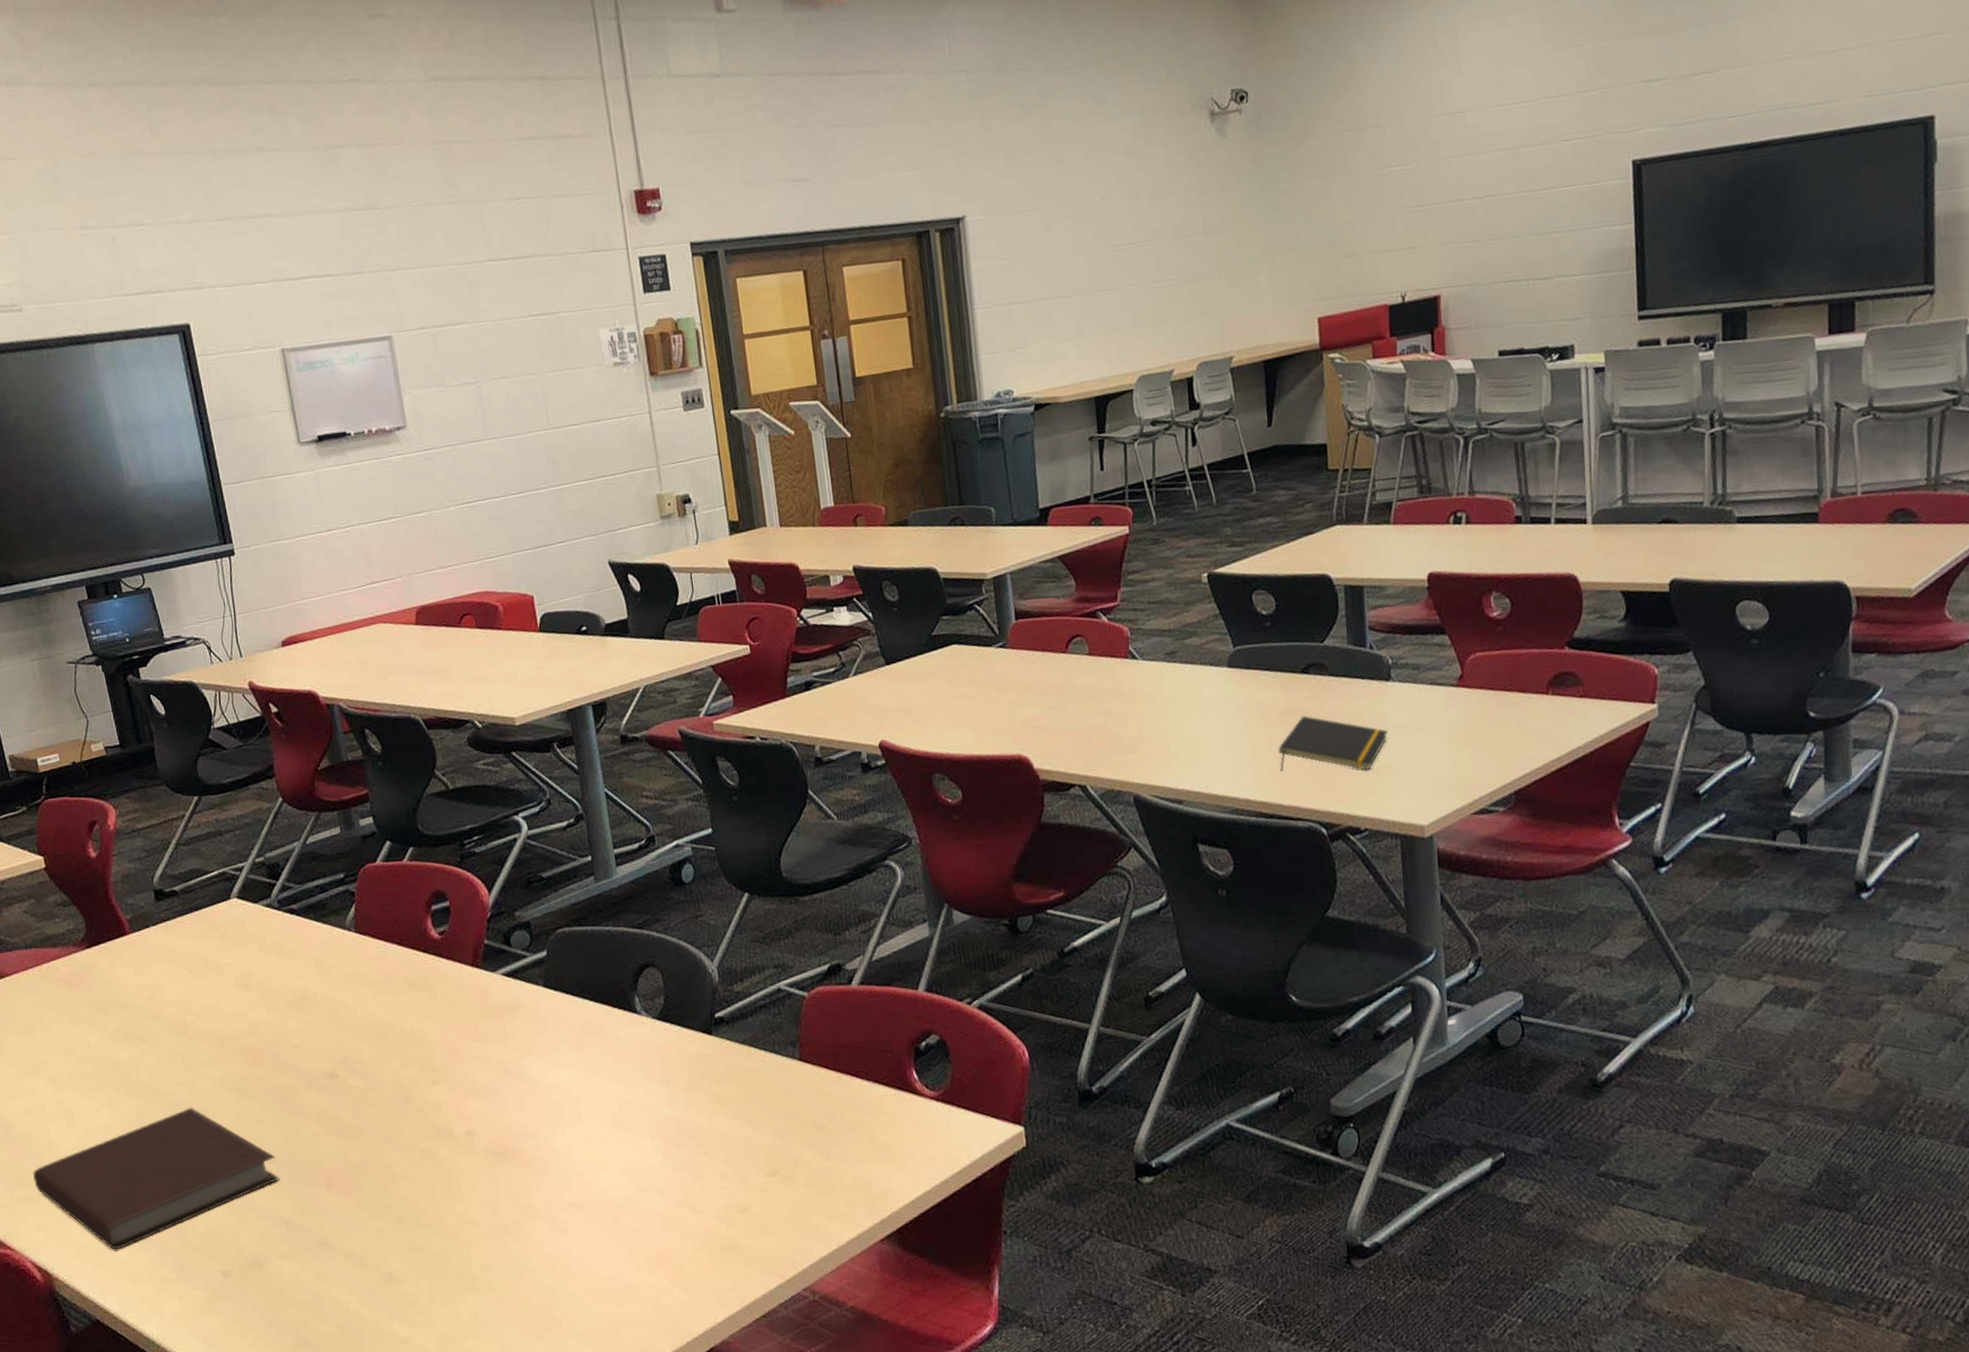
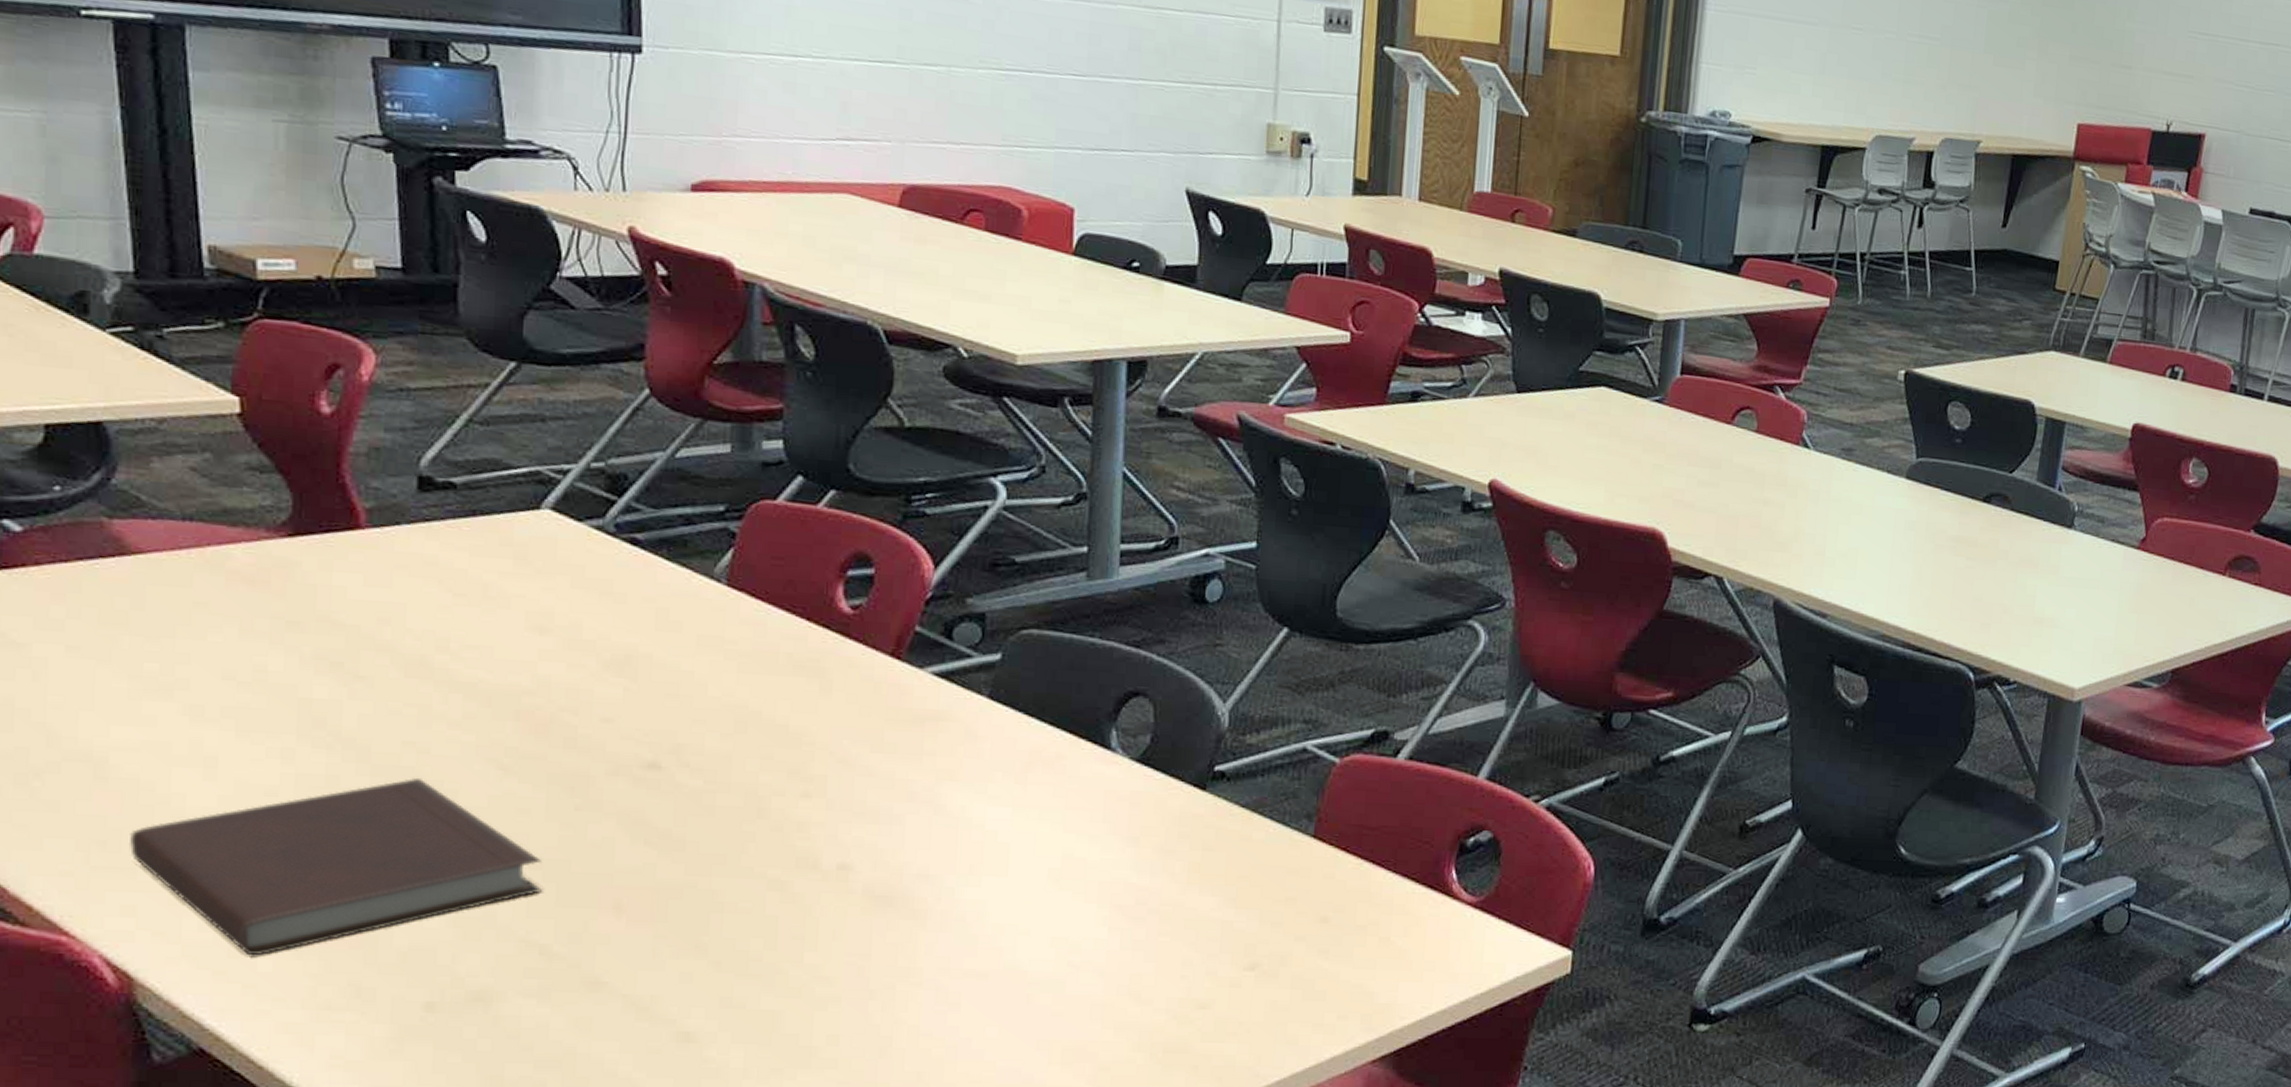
notepad: present [1278,715,1389,772] -> none [1939,547,2060,619]

